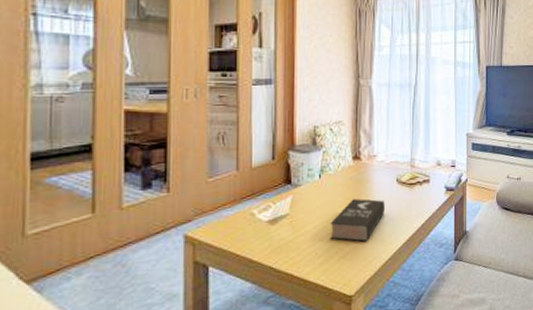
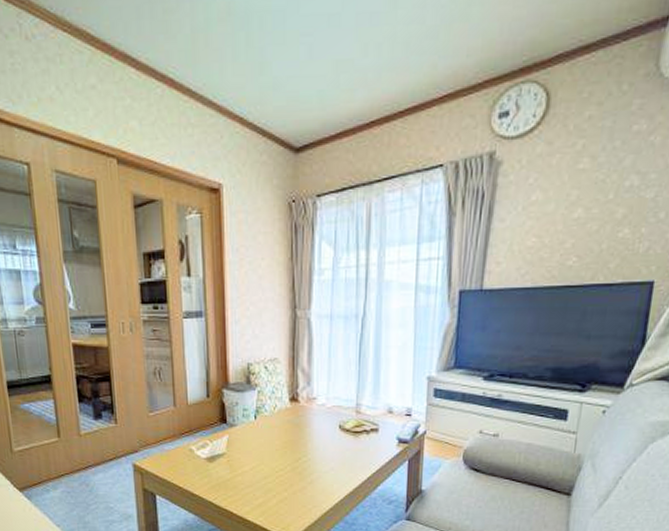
book: present [330,199,386,242] -> none [267,444,327,488]

